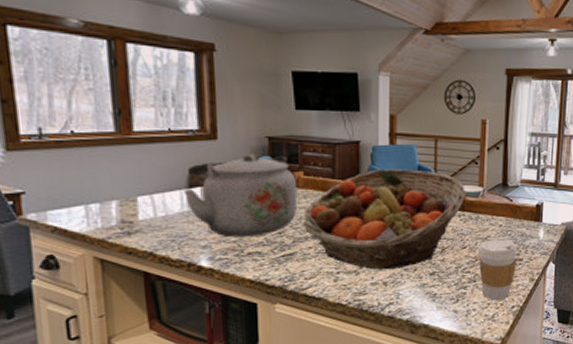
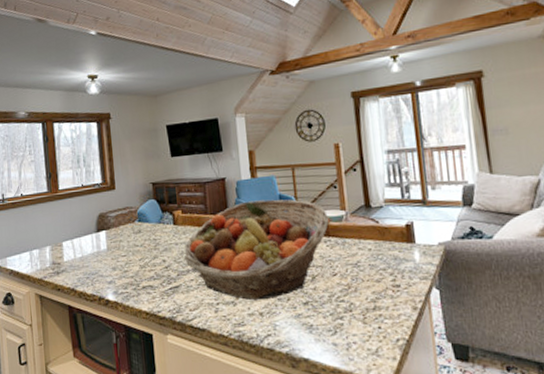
kettle: present [183,154,297,238] -> none [93,197,179,273]
coffee cup: present [478,239,517,301] -> none [349,264,395,333]

